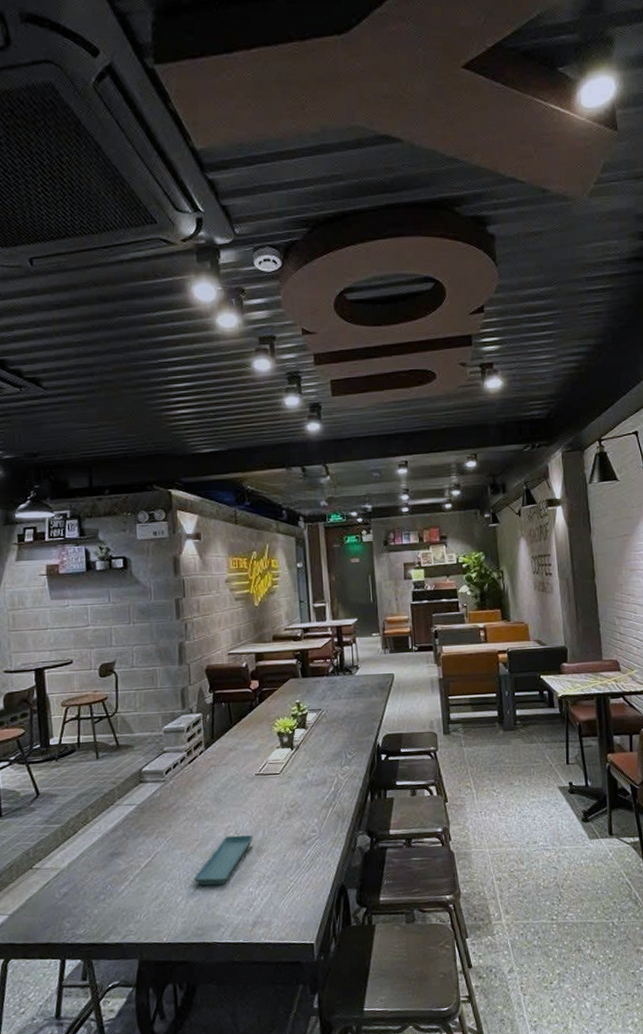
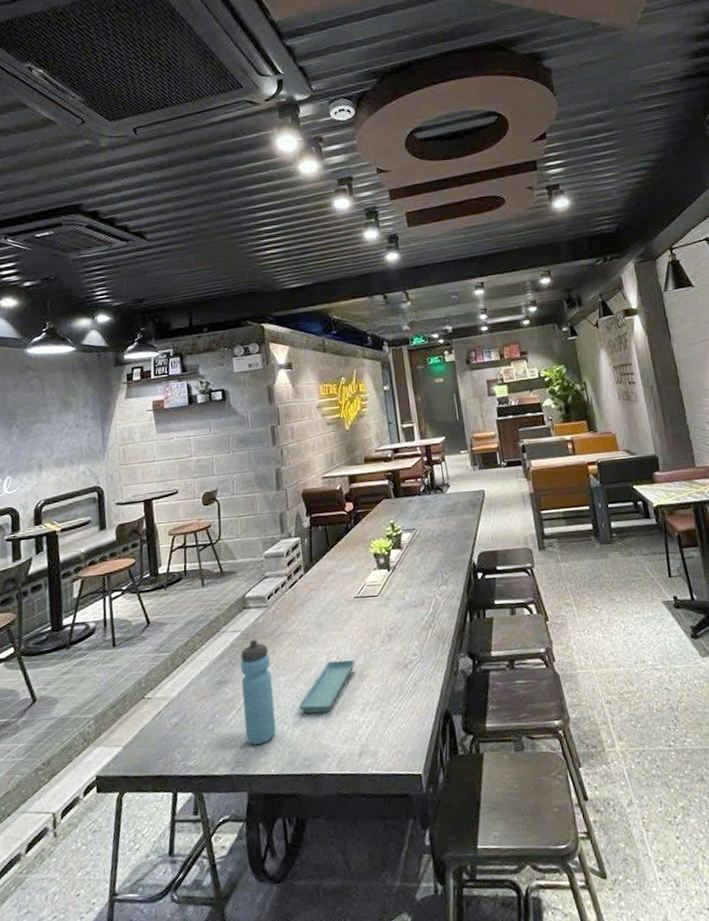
water bottle: none [134,812,170,915] -> present [240,639,277,745]

